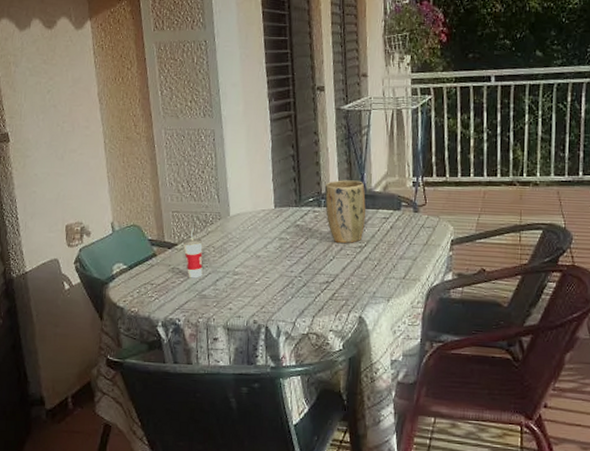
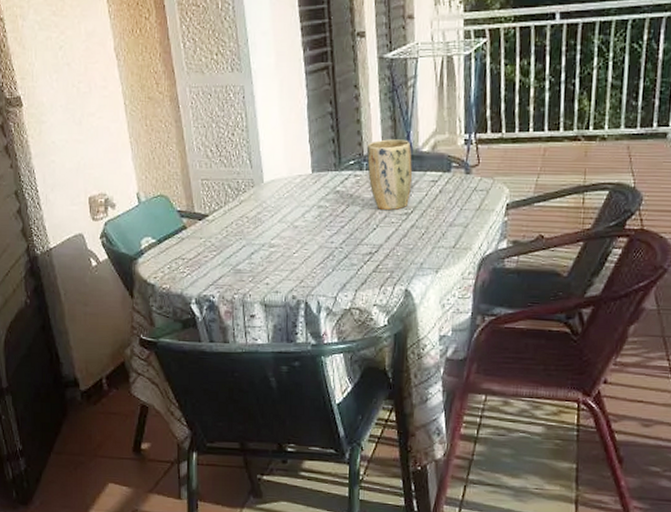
cup: present [182,228,203,279] -> none [213,197,236,252]

